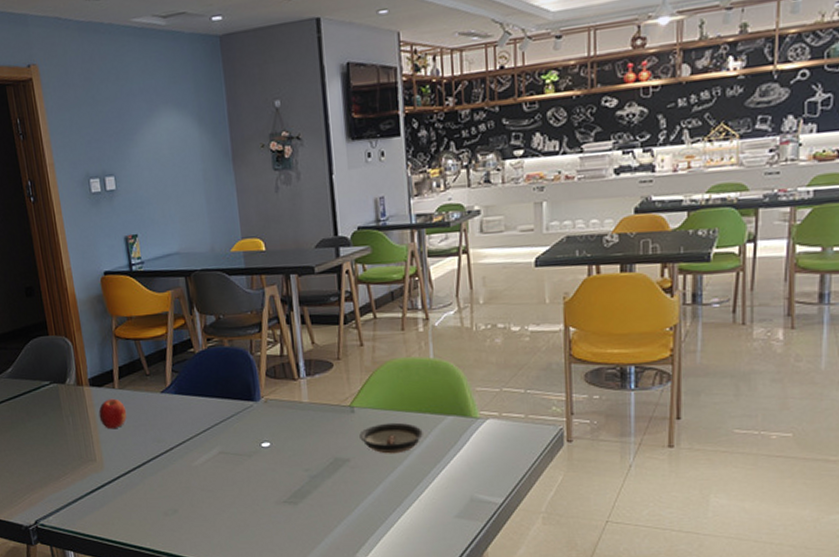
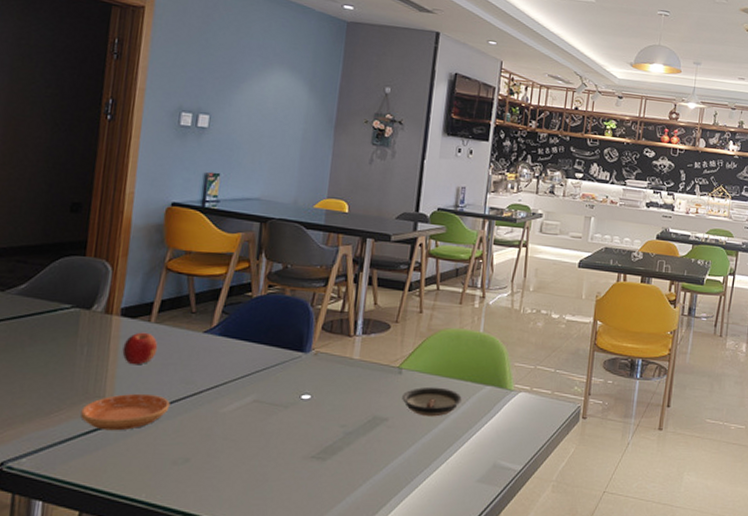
saucer: none [81,454,150,489] -> present [80,393,170,431]

